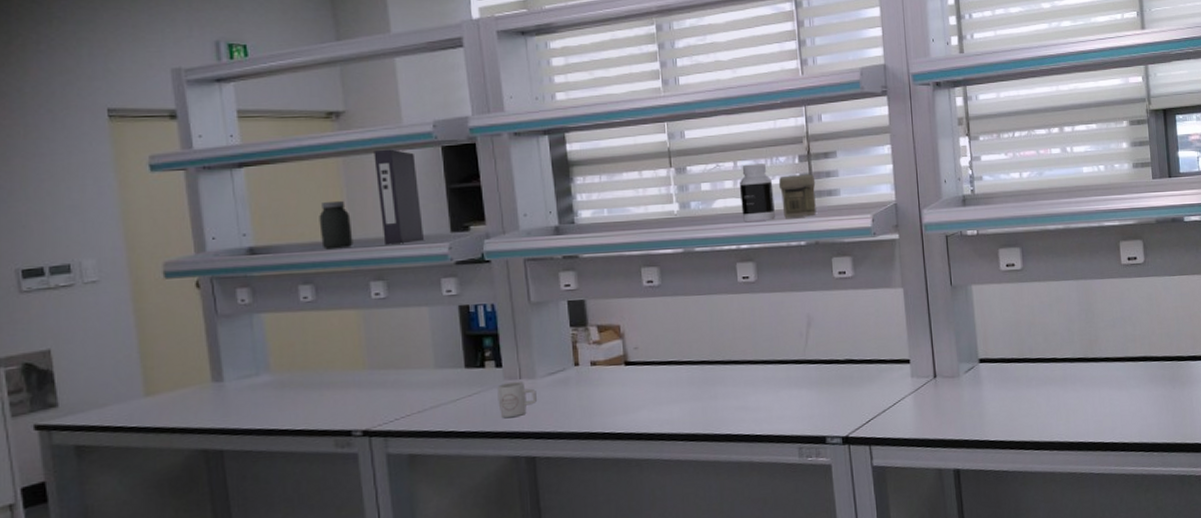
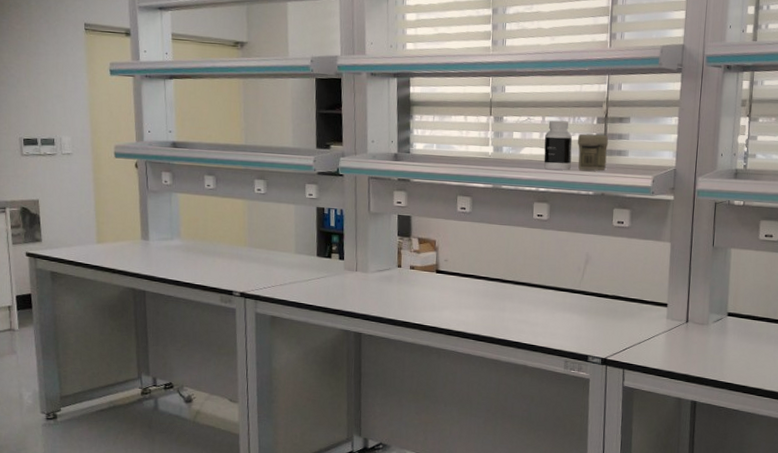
jar: present [319,200,353,250] -> none [222,112,246,152]
binder: present [373,149,424,245] -> none [265,76,297,153]
mug: present [497,381,537,418] -> none [338,272,367,301]

